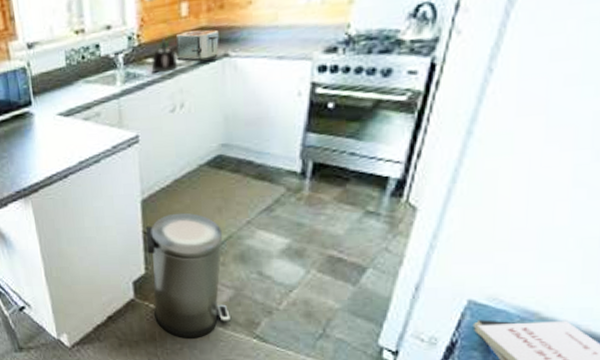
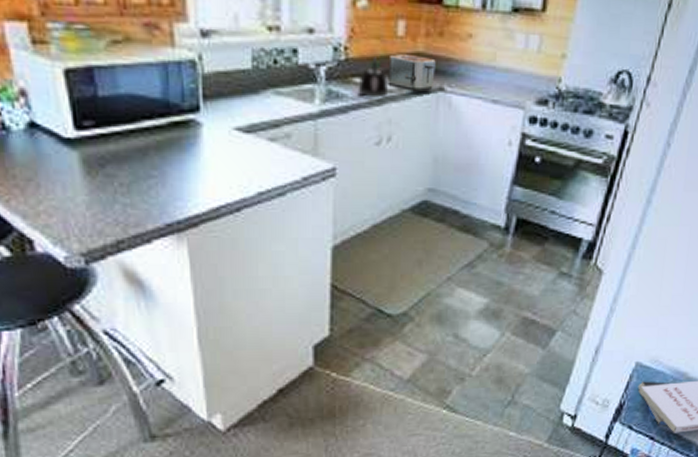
pedal bin: present [145,212,230,338] -> none [334,264,421,413]

